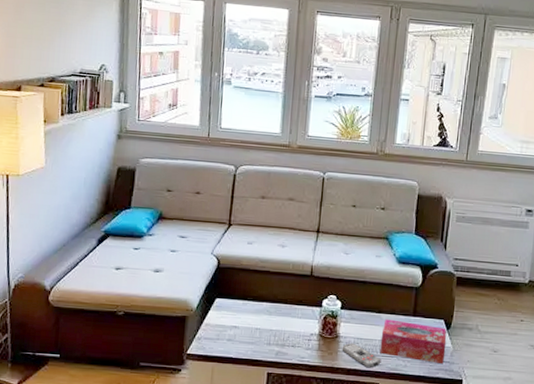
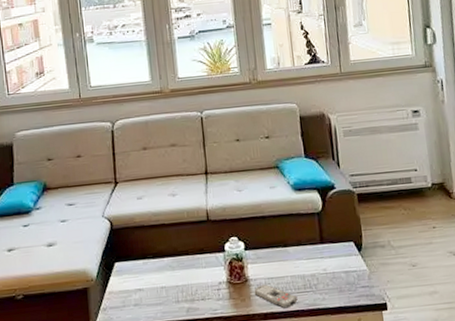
tissue box: present [380,319,447,364] -> none [291,250,363,291]

